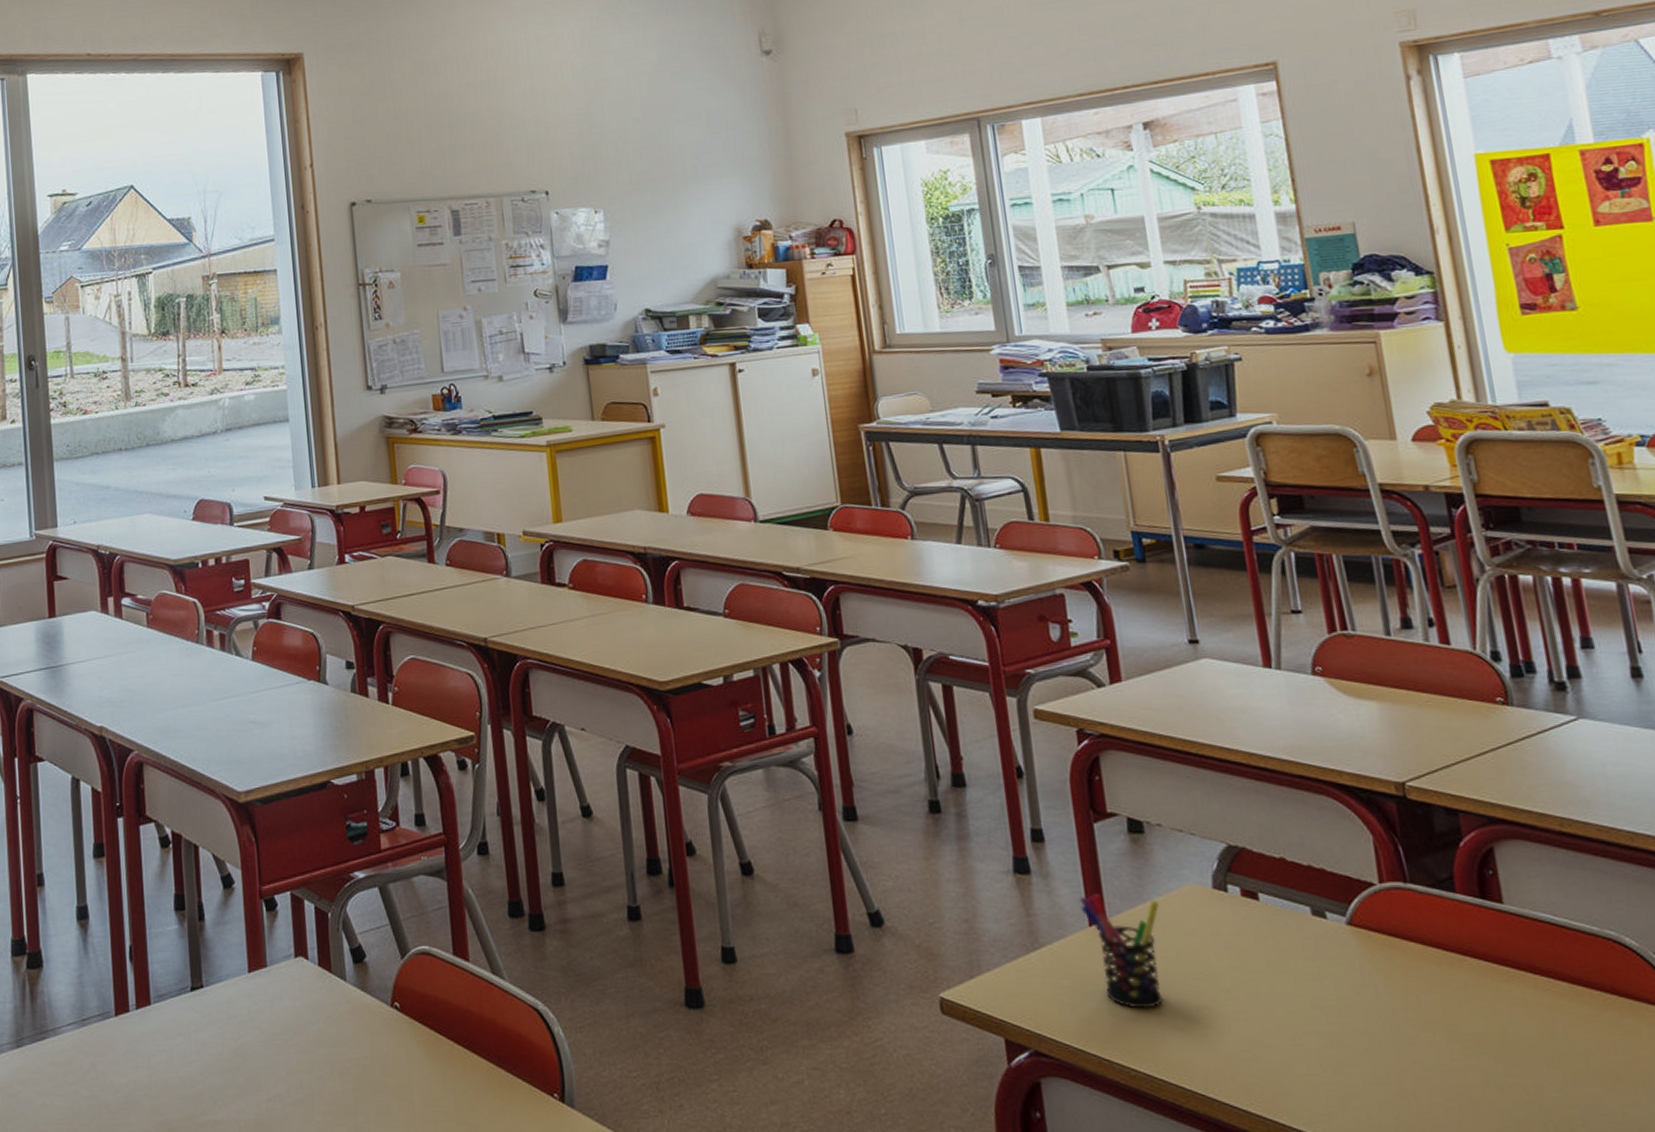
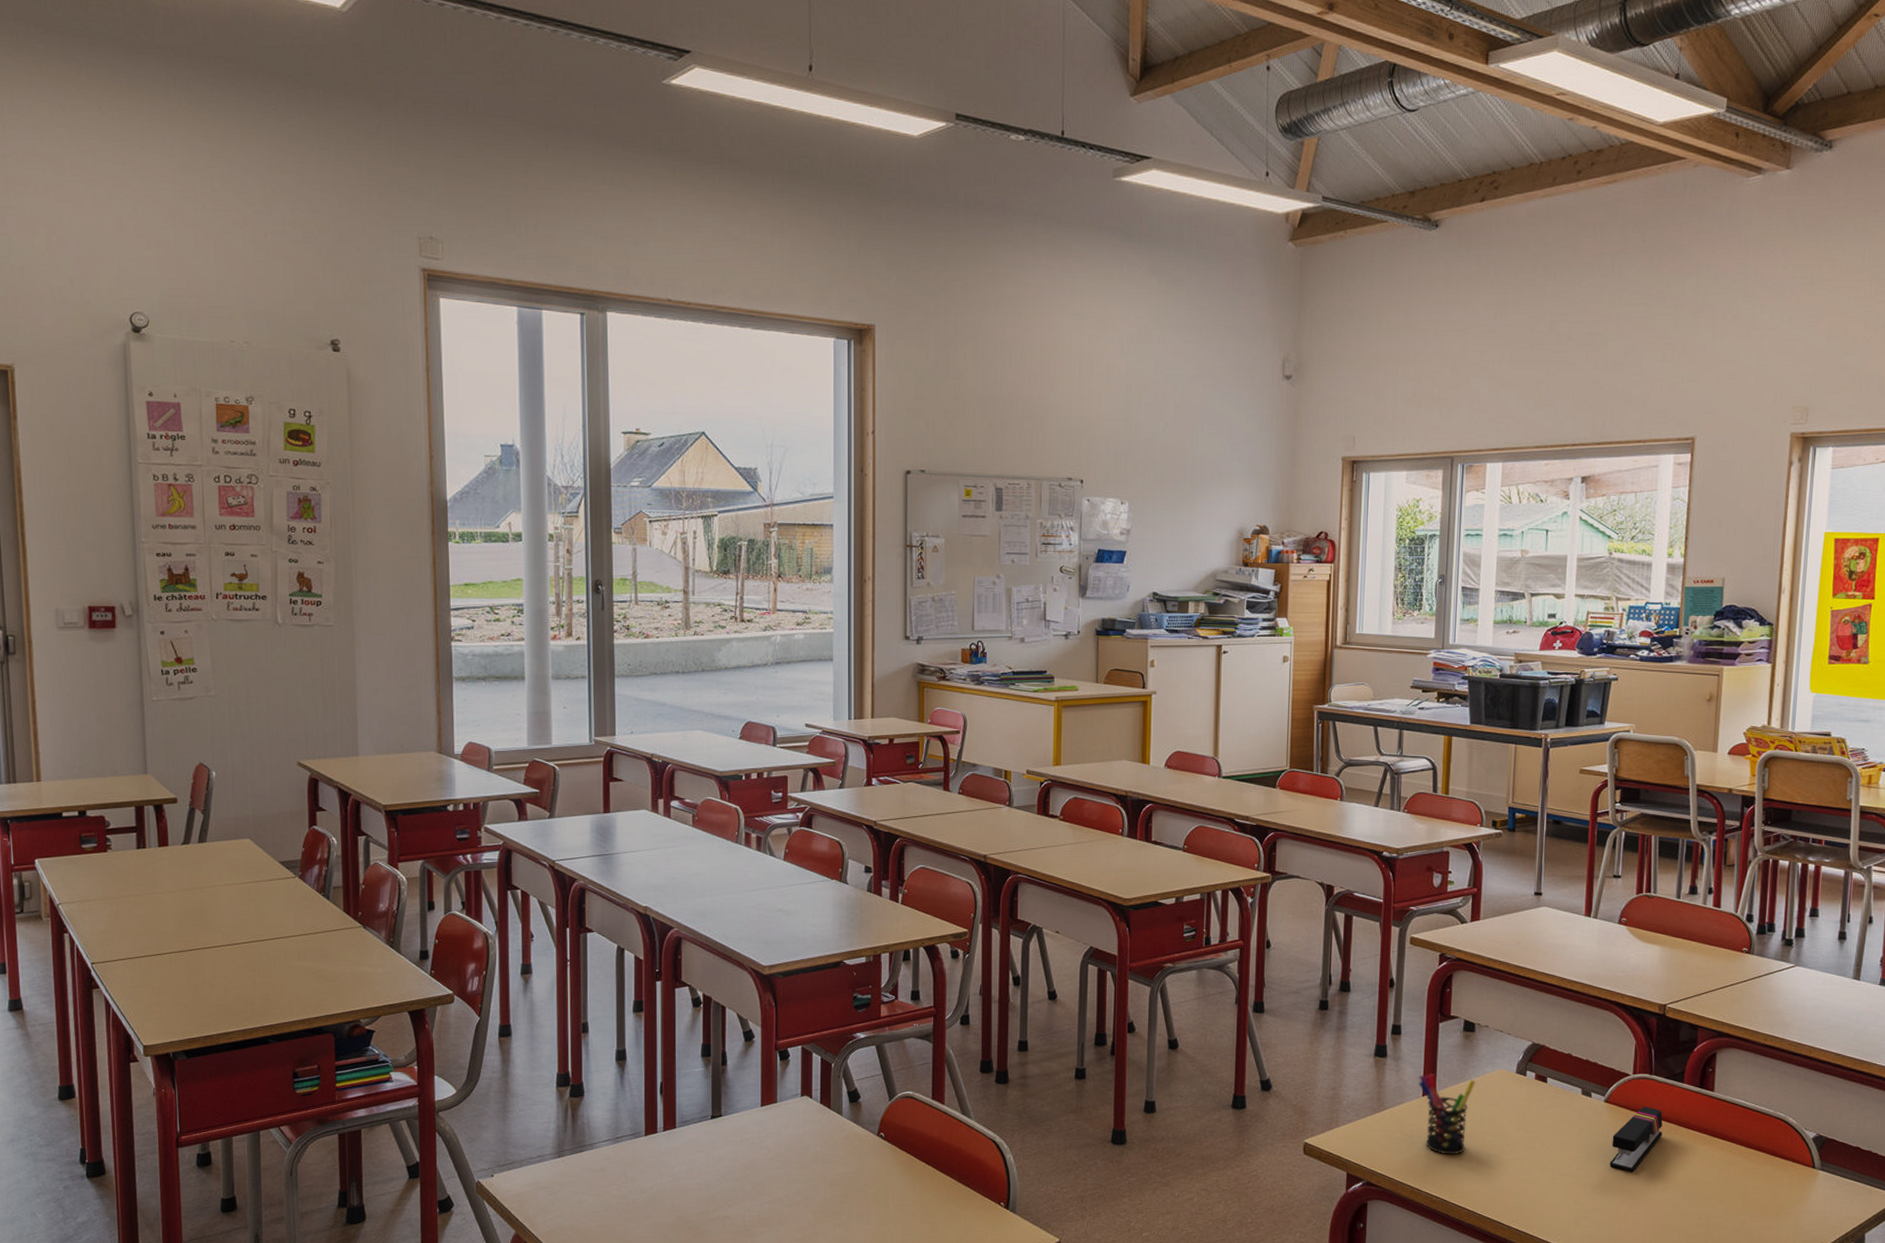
stapler: none [1369,928,1443,1027] -> present [1609,1106,1663,1173]

